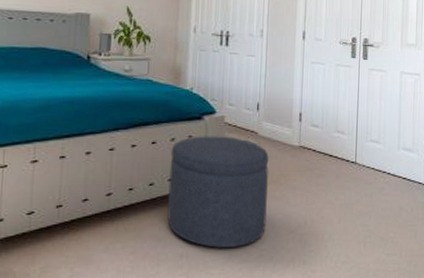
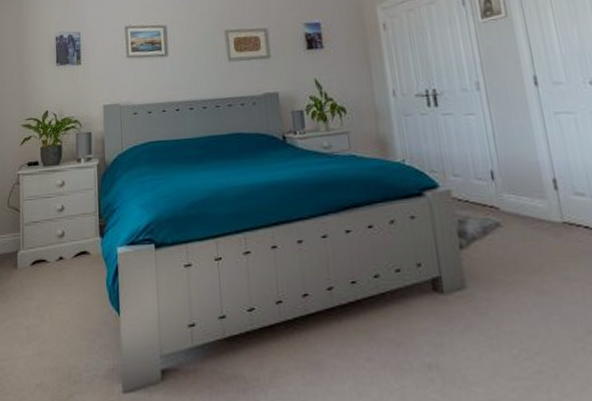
ottoman: present [167,136,269,248] -> none [392,214,539,358]

